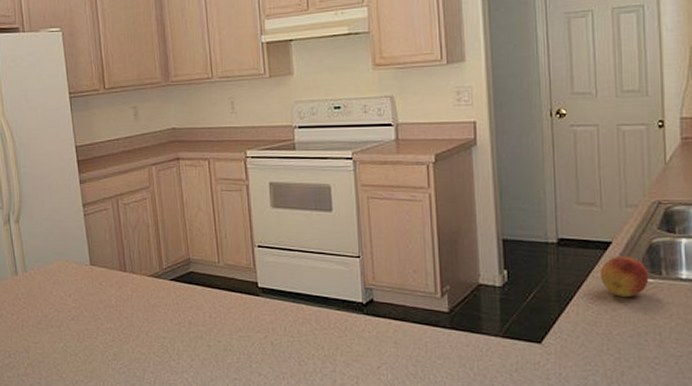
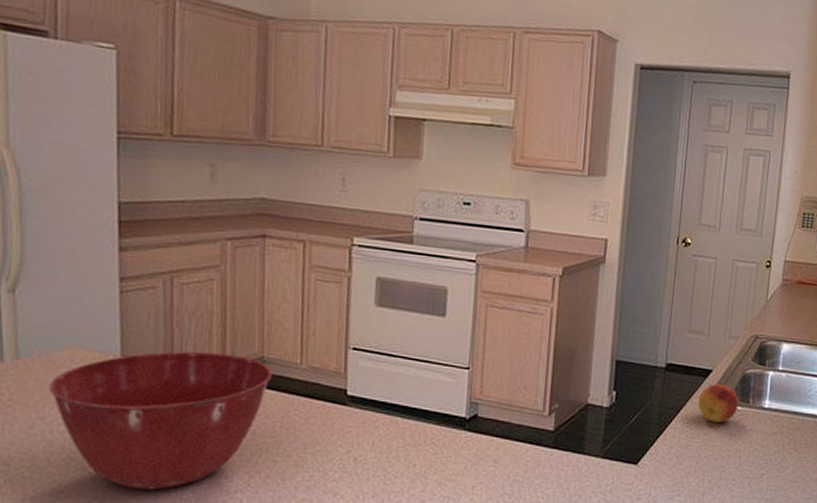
mixing bowl: none [47,257,198,371] -> present [49,351,273,490]

